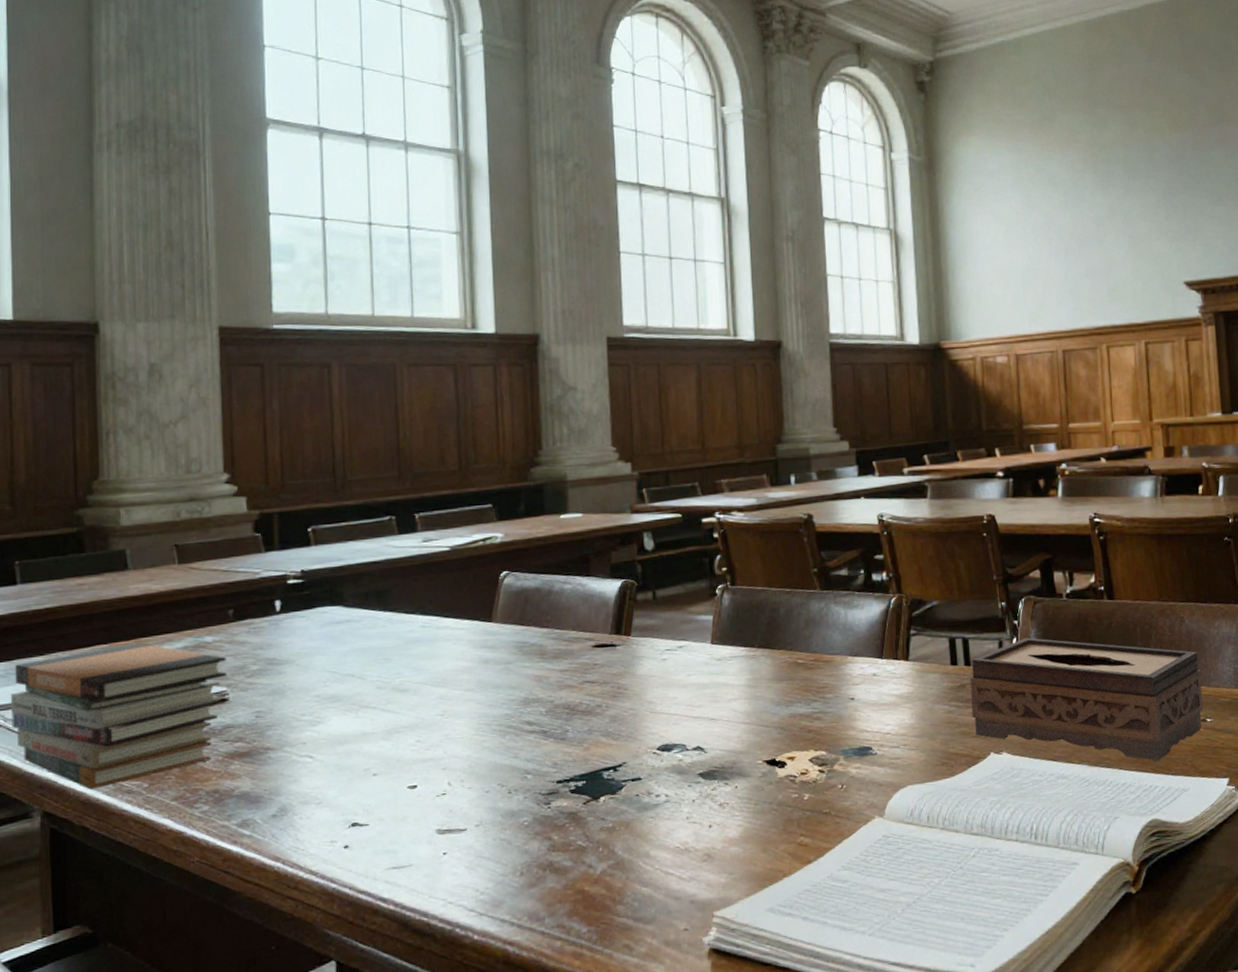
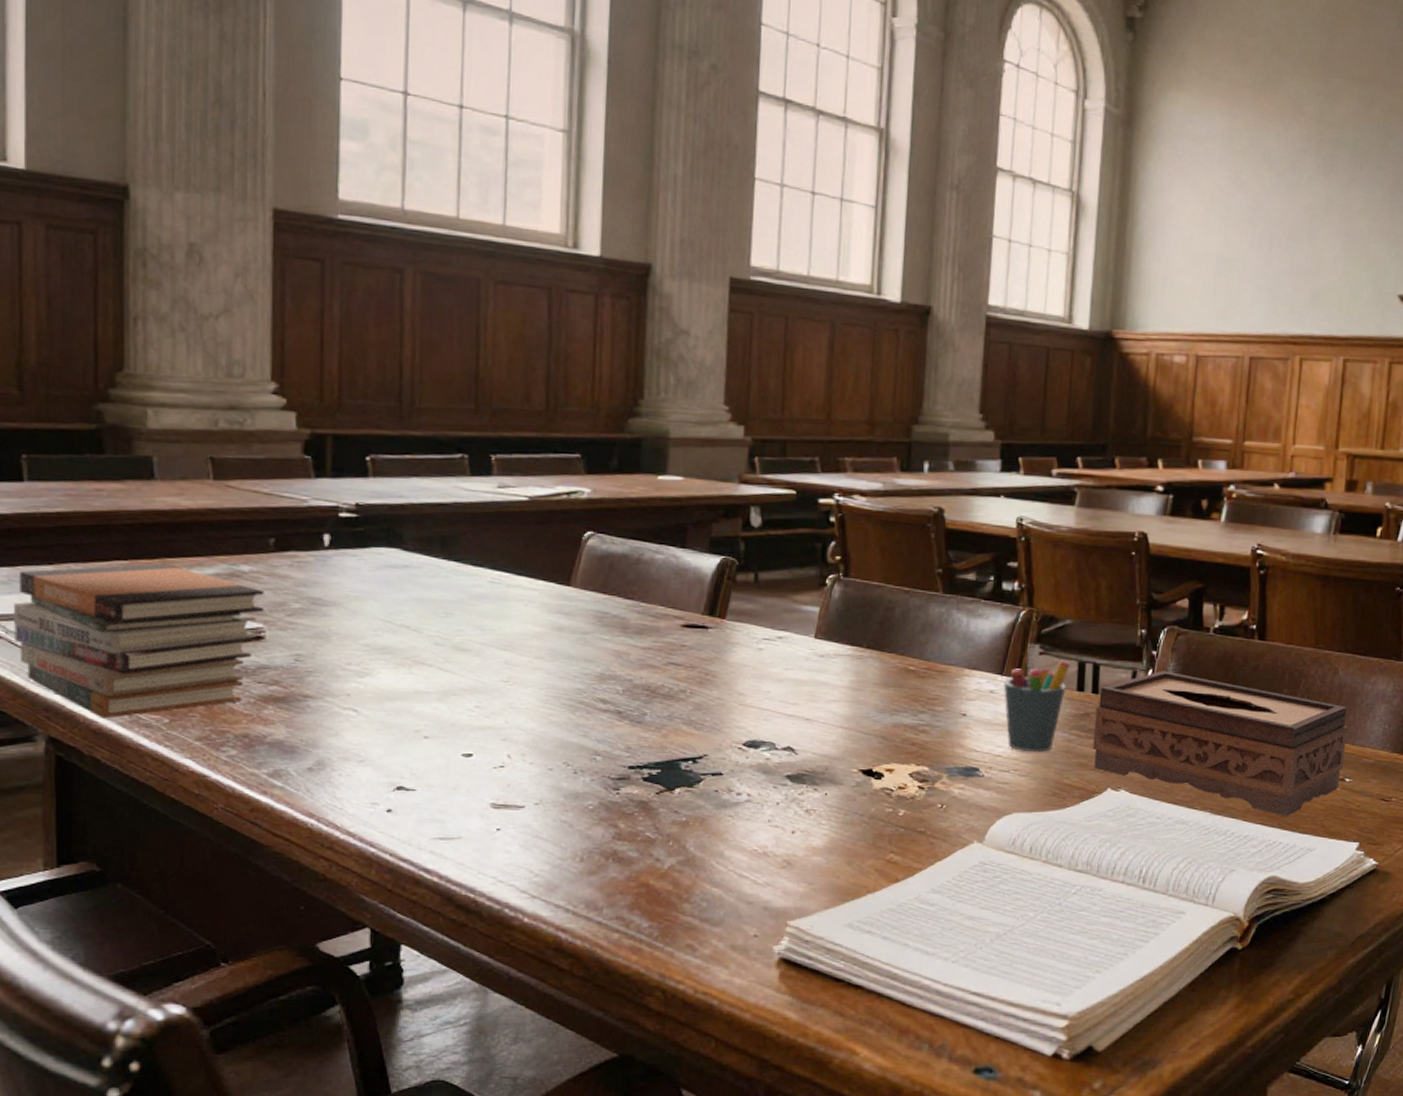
pen holder: none [884,625,942,727] -> present [1003,643,1071,753]

